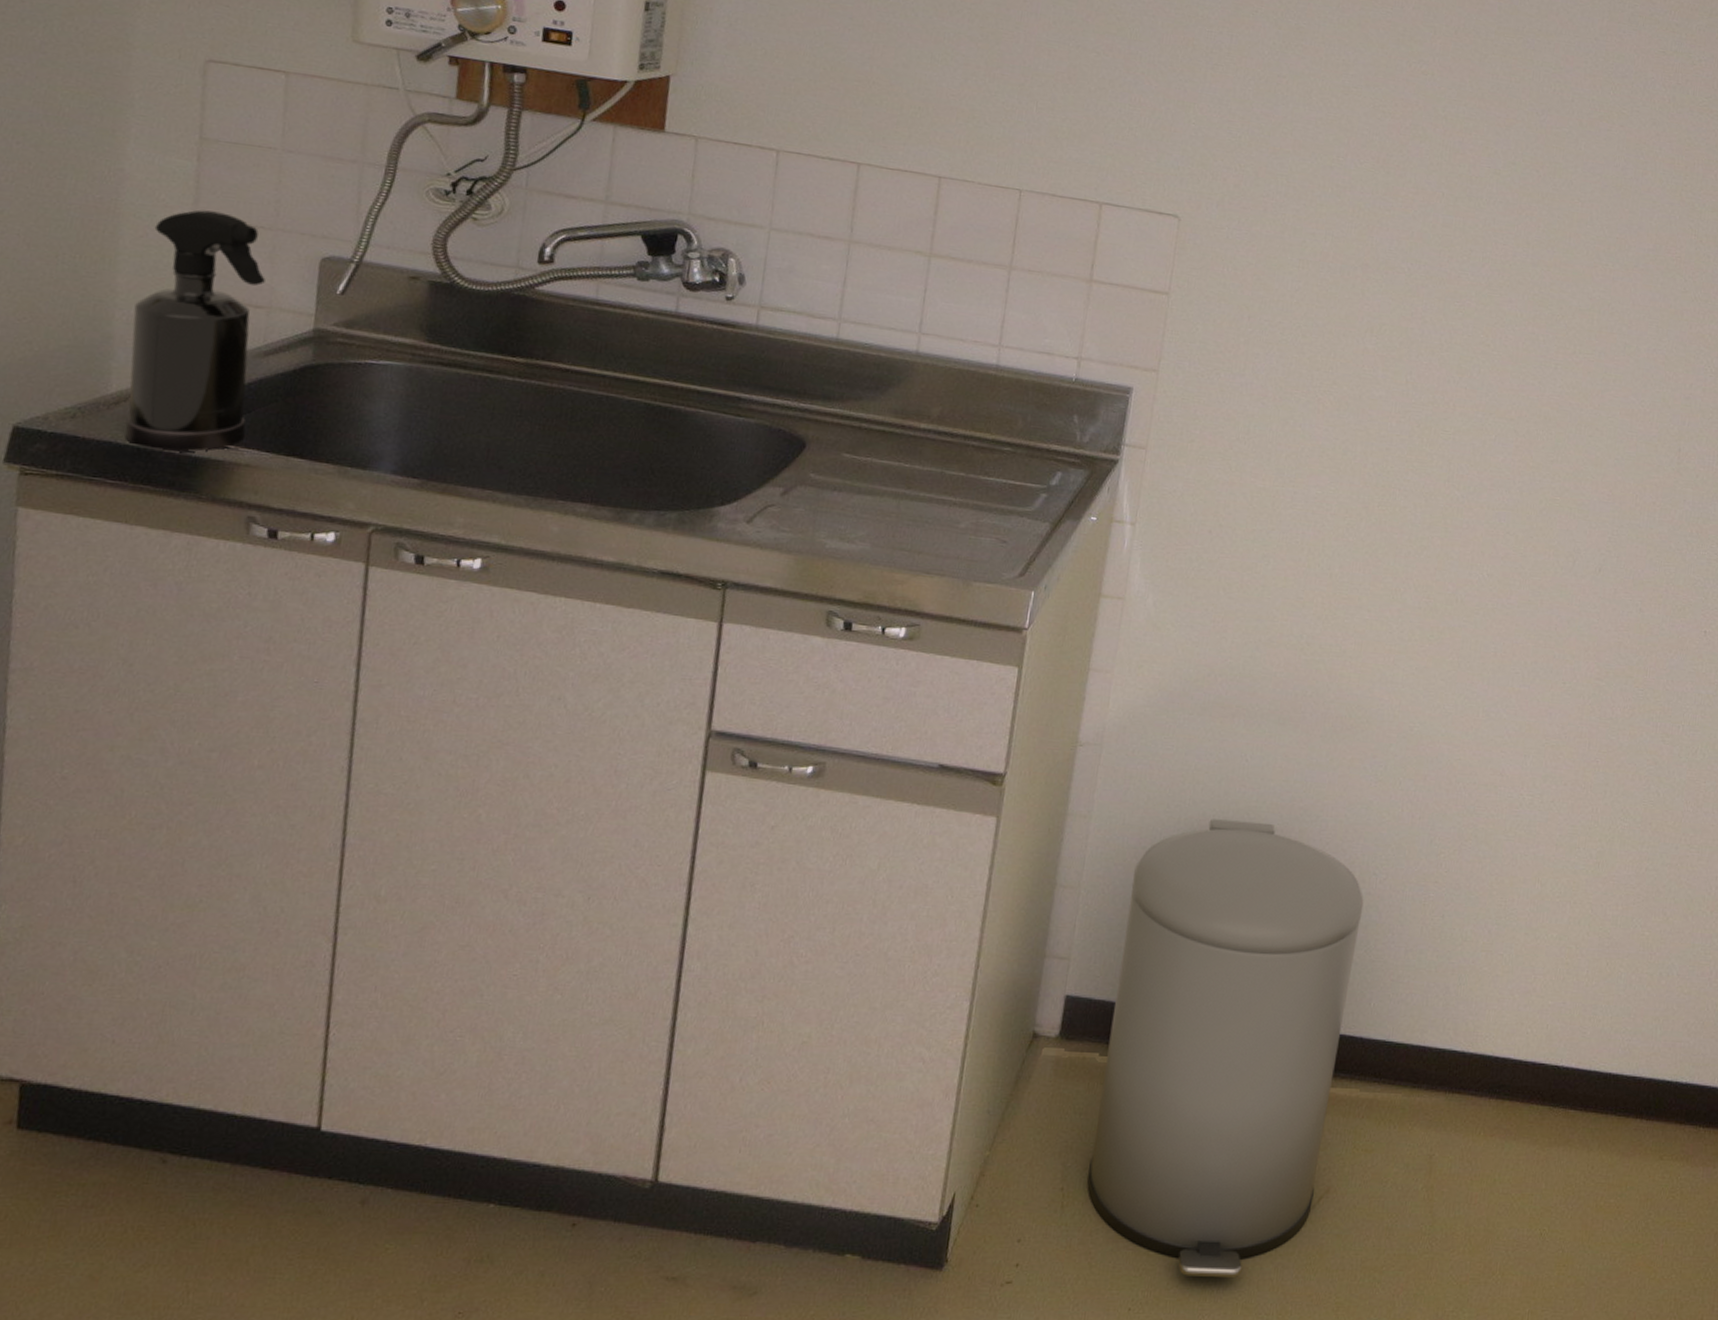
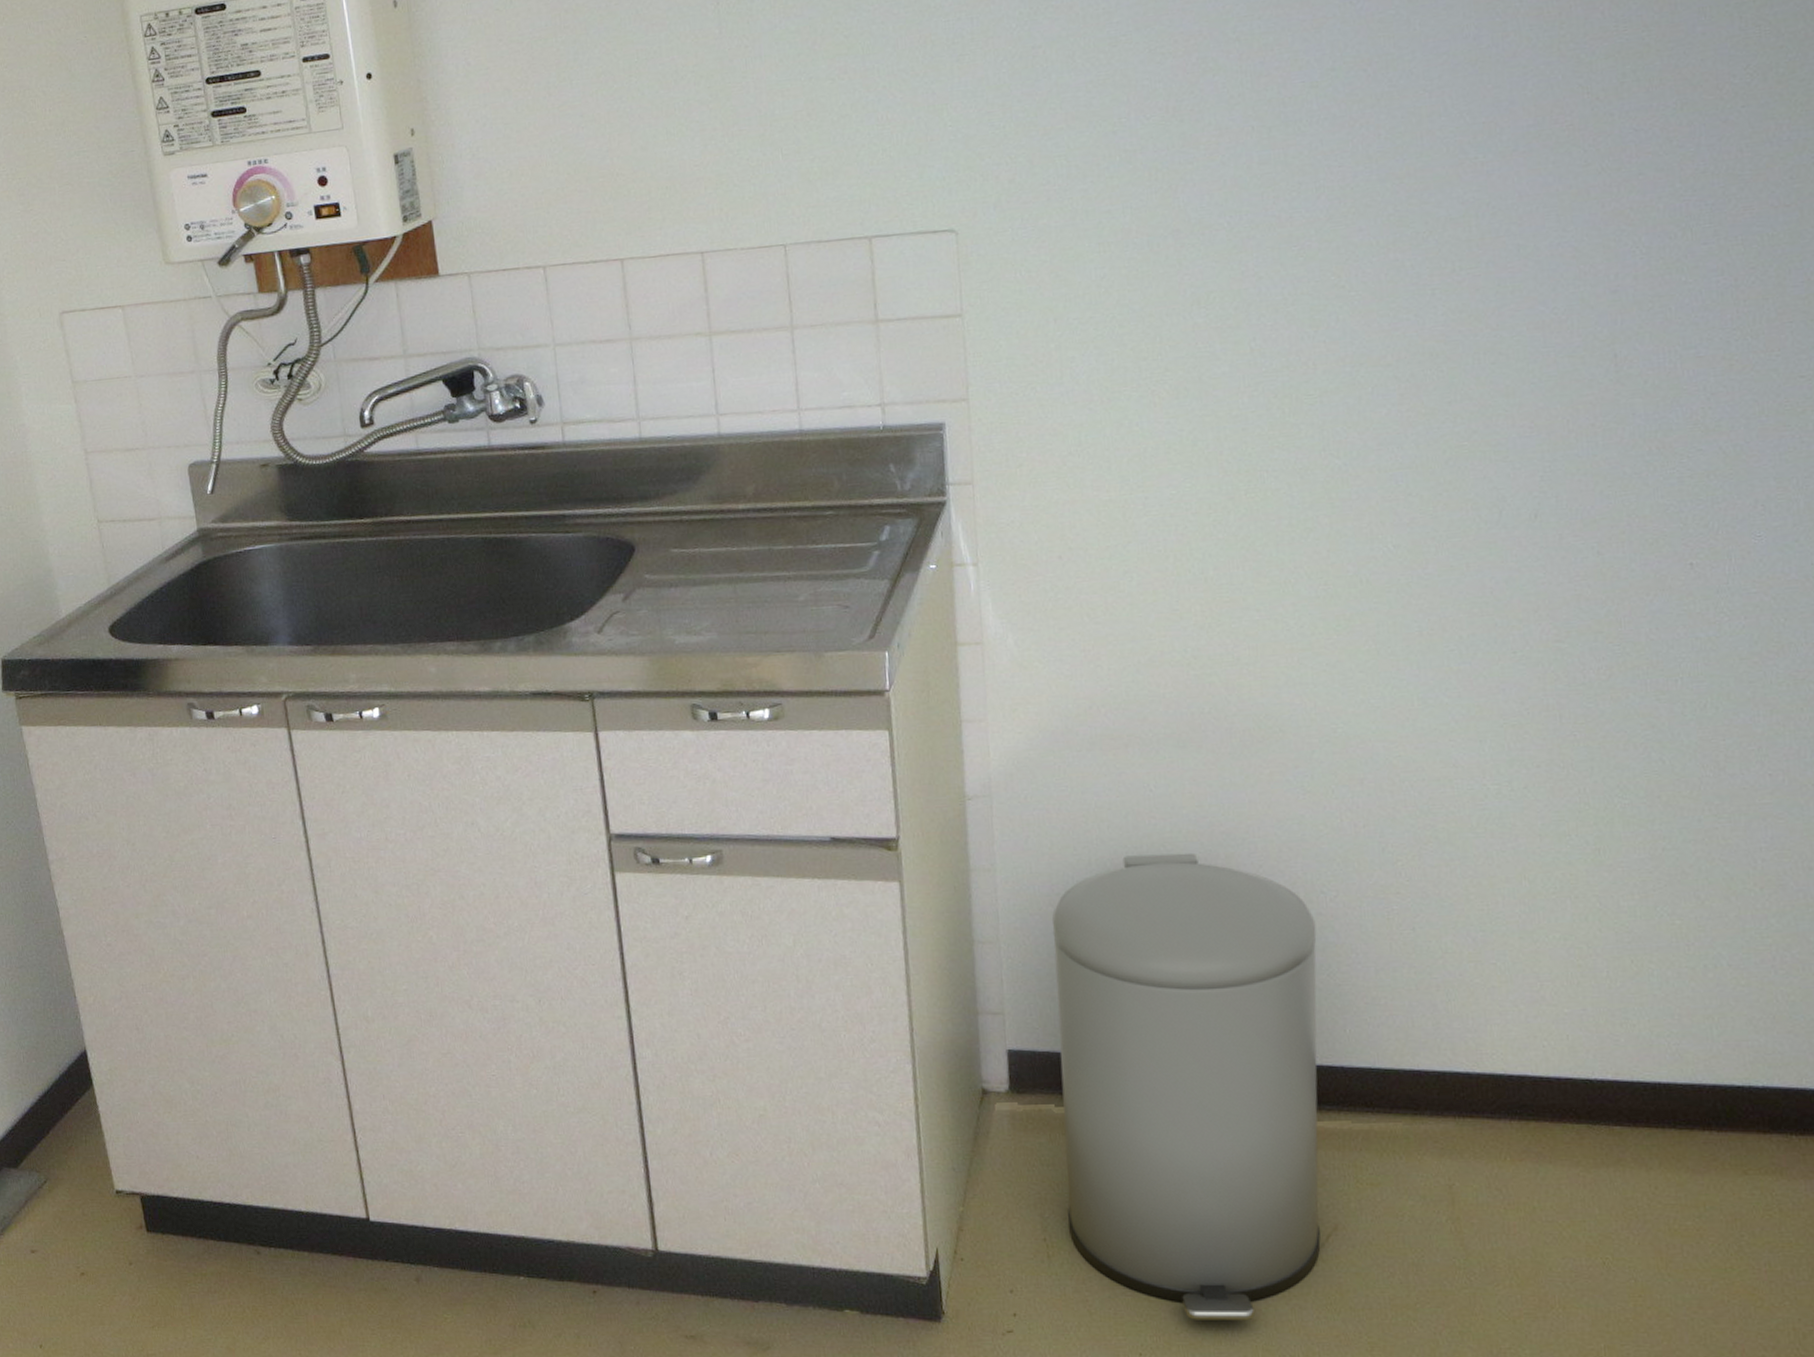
spray bottle: present [125,210,265,452] -> none [58,443,169,660]

